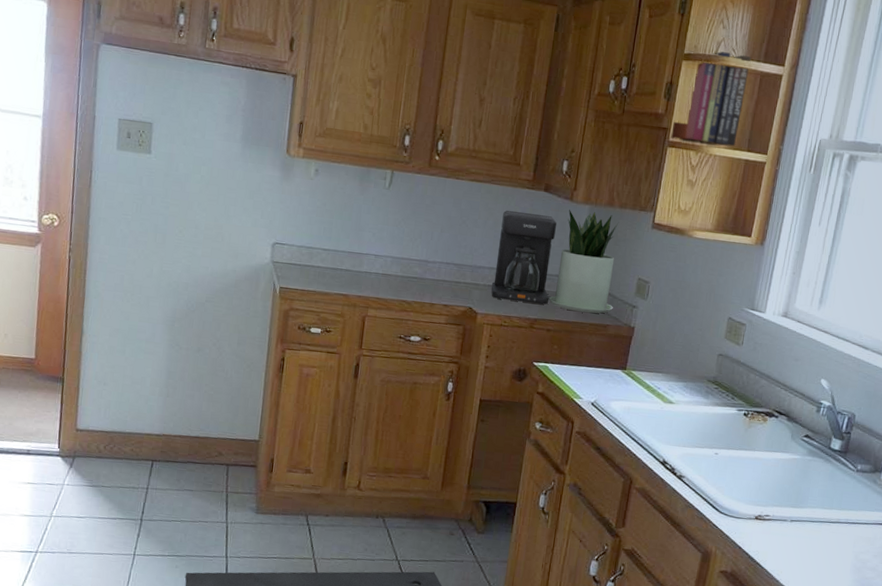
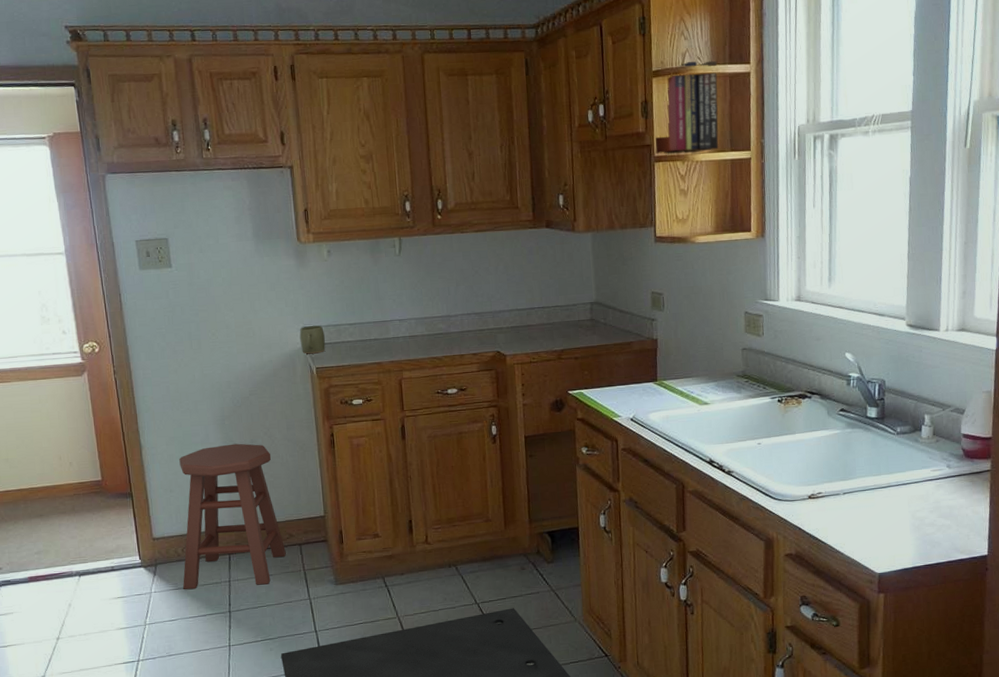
stool: none [97,346,215,499] -> present [179,443,286,590]
mug: none [268,242,296,273] -> present [299,325,326,354]
coffee maker: present [491,210,557,305] -> none [511,250,571,338]
planter: present [548,210,619,314] -> none [570,238,633,336]

